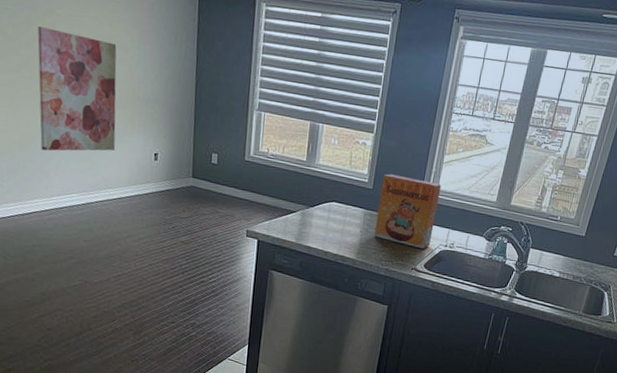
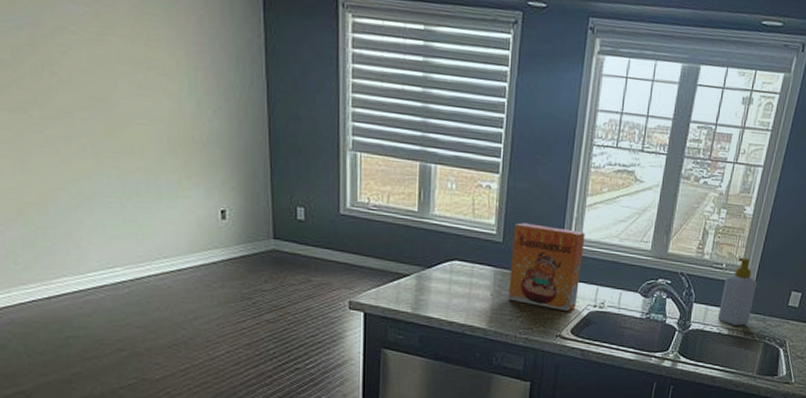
wall art: present [37,27,117,151] -> none [46,49,167,214]
soap bottle: none [550,211,587,270] -> present [717,257,757,326]

